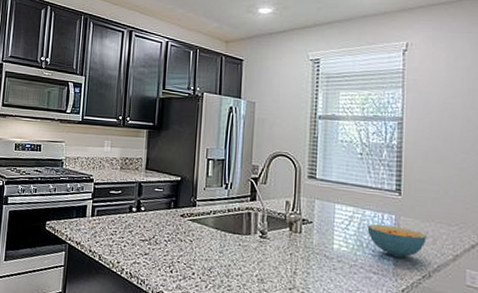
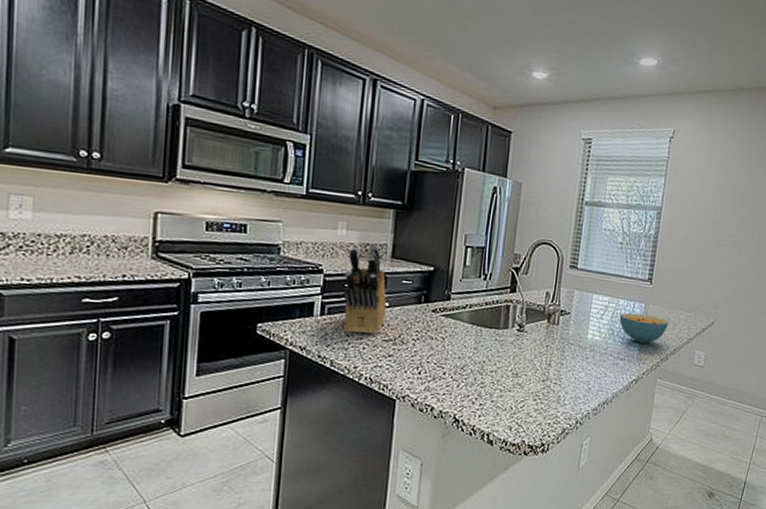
knife block: none [108,159,143,235] -> present [343,245,387,335]

